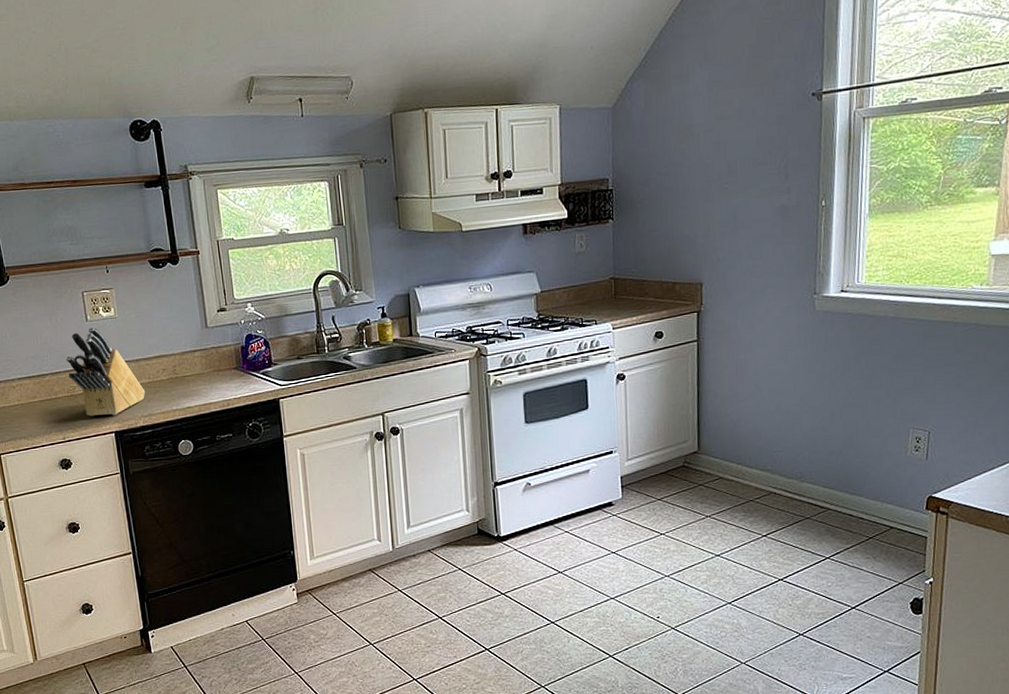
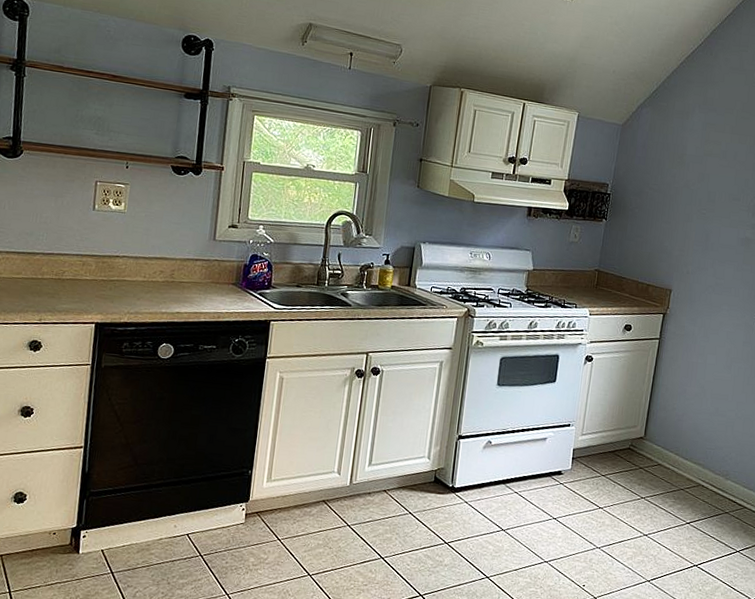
knife block: present [65,326,146,417] -> none [60,216,138,307]

